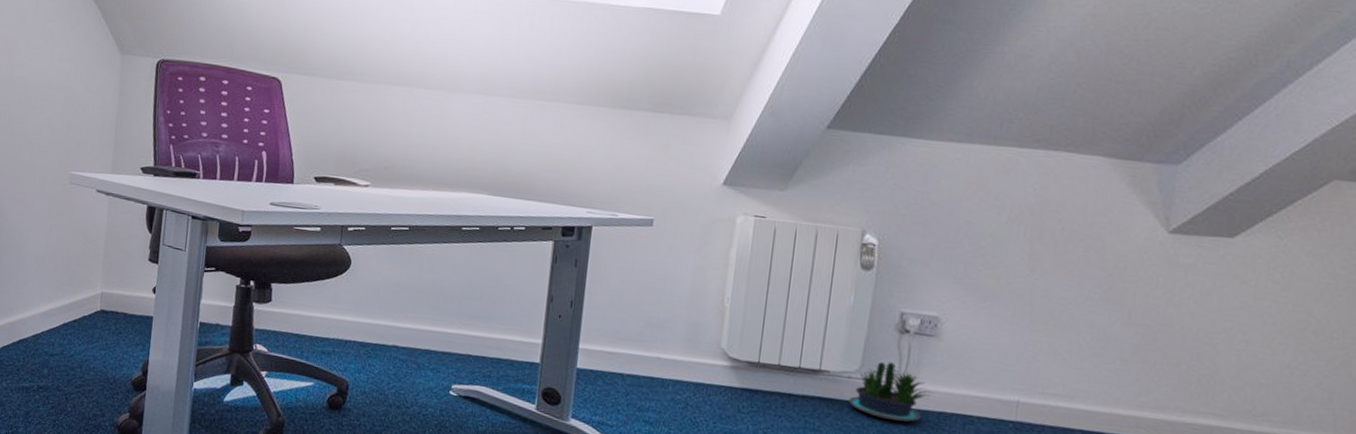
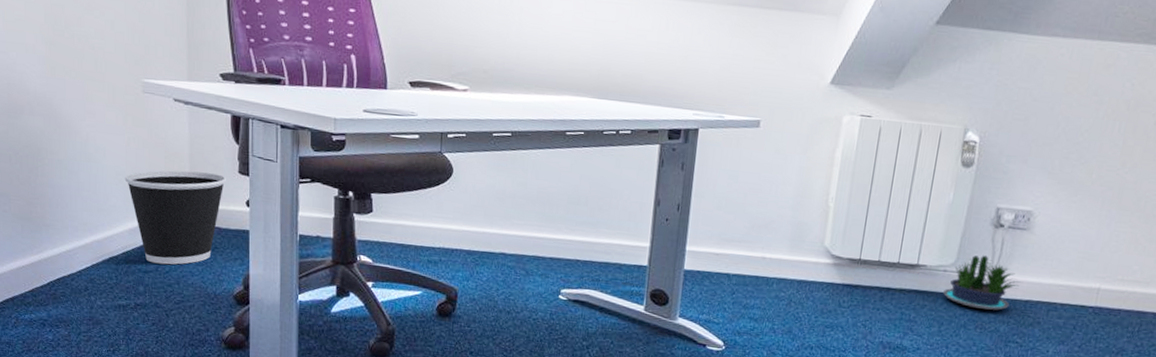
wastebasket: none [43,257,137,349] -> present [124,170,226,265]

